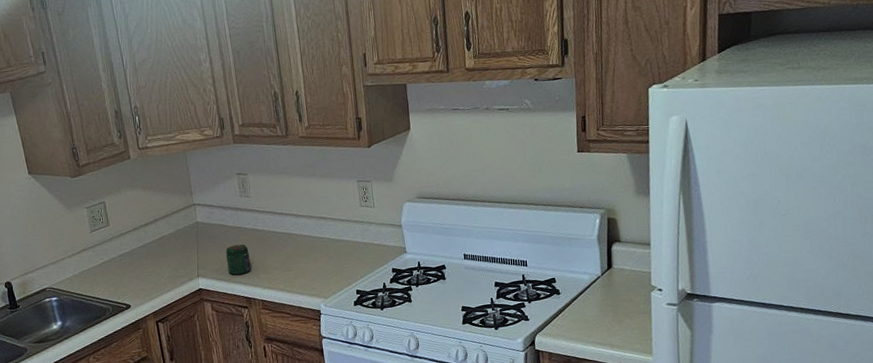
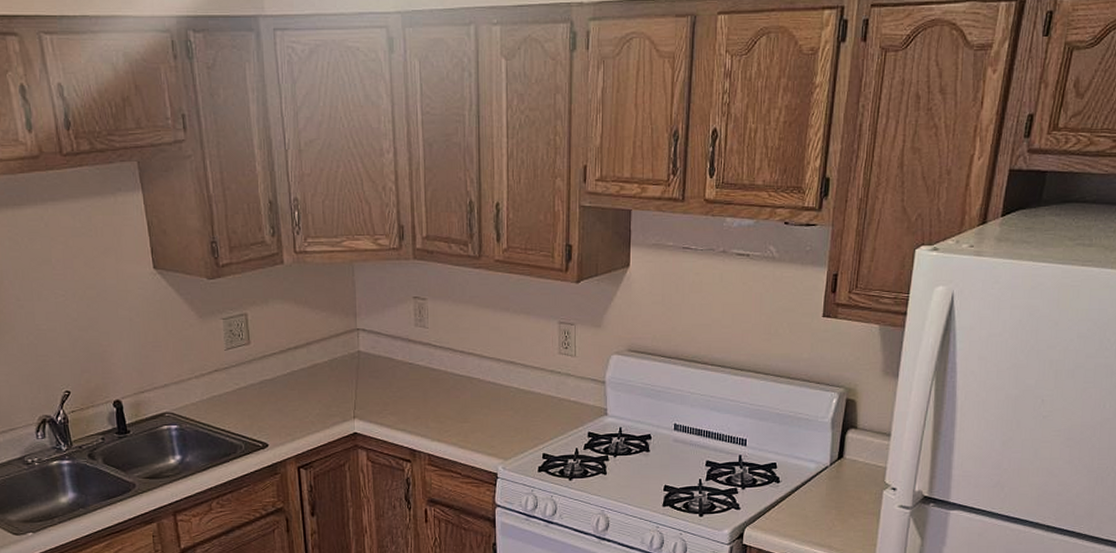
jar: present [225,244,252,275] -> none [391,384,420,421]

